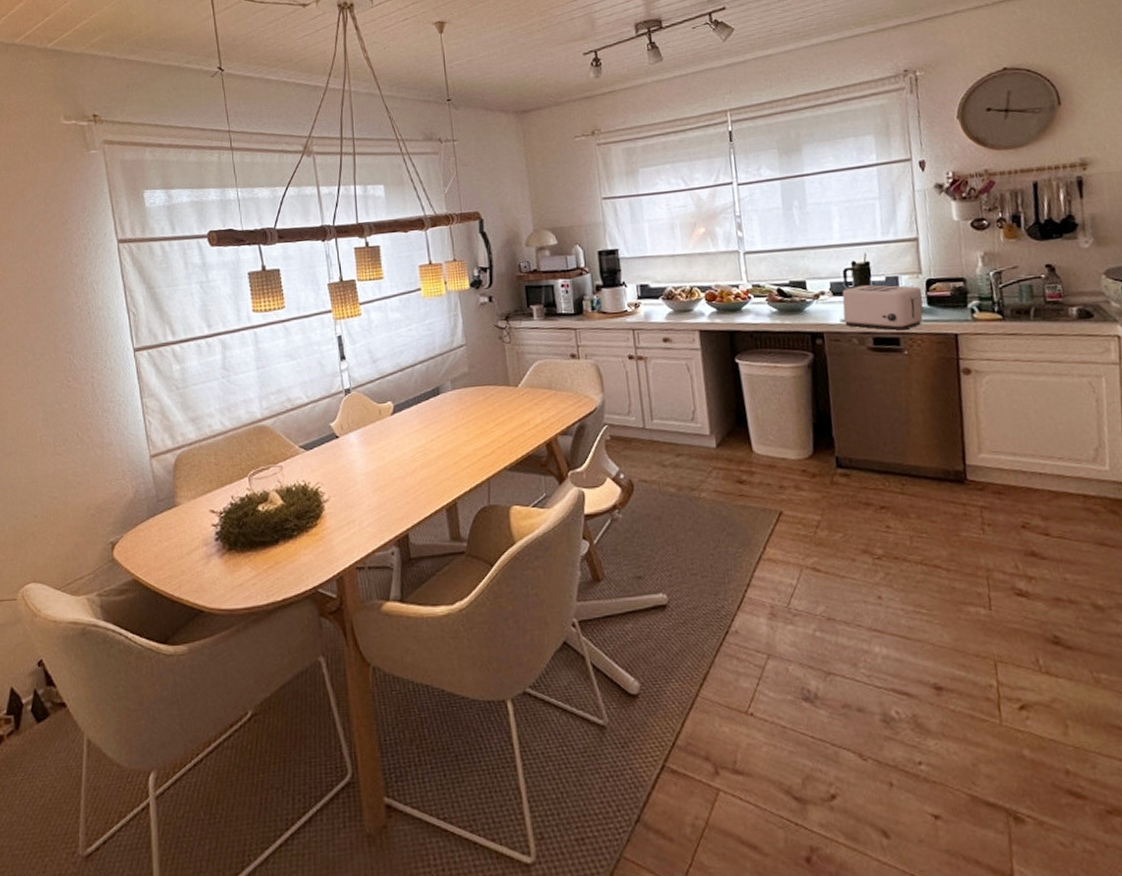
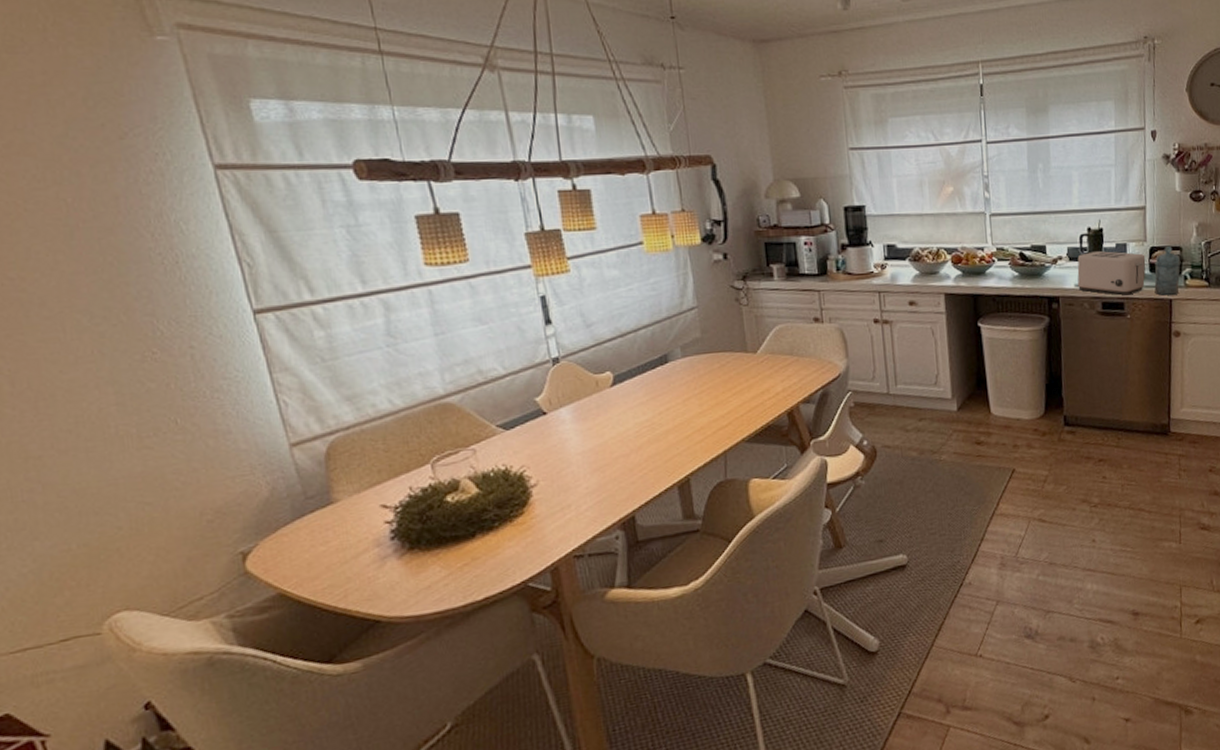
canister: none [933,277,966,330] -> present [1154,245,1181,295]

